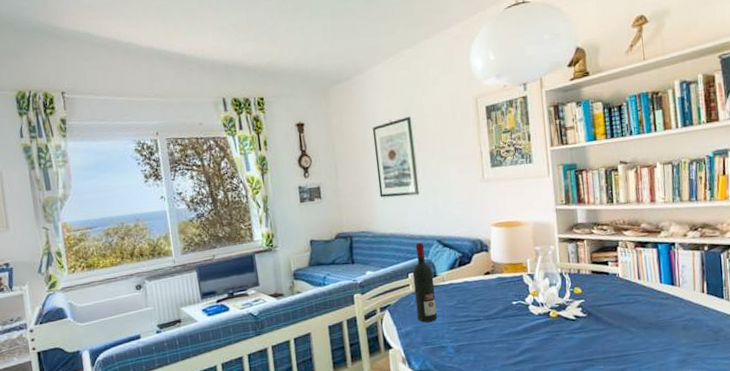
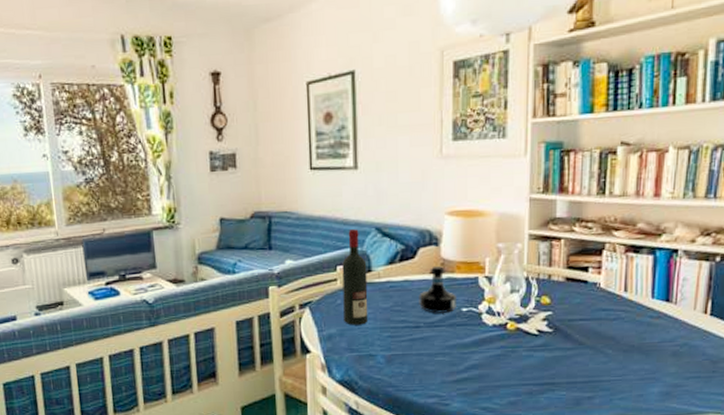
tequila bottle: none [477,268,508,308] -> present [419,265,456,313]

